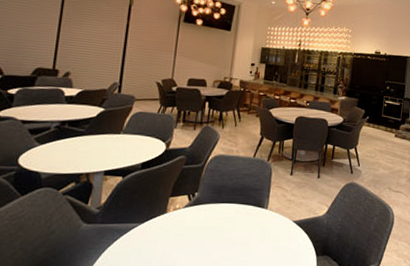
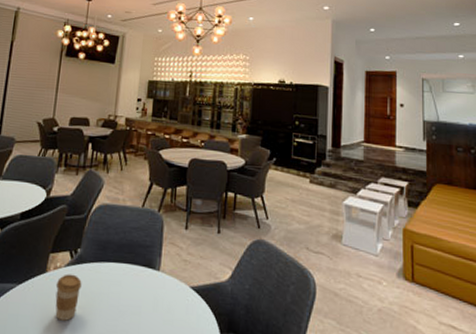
coffee cup: none [174,214,199,252] -> present [55,274,82,321]

